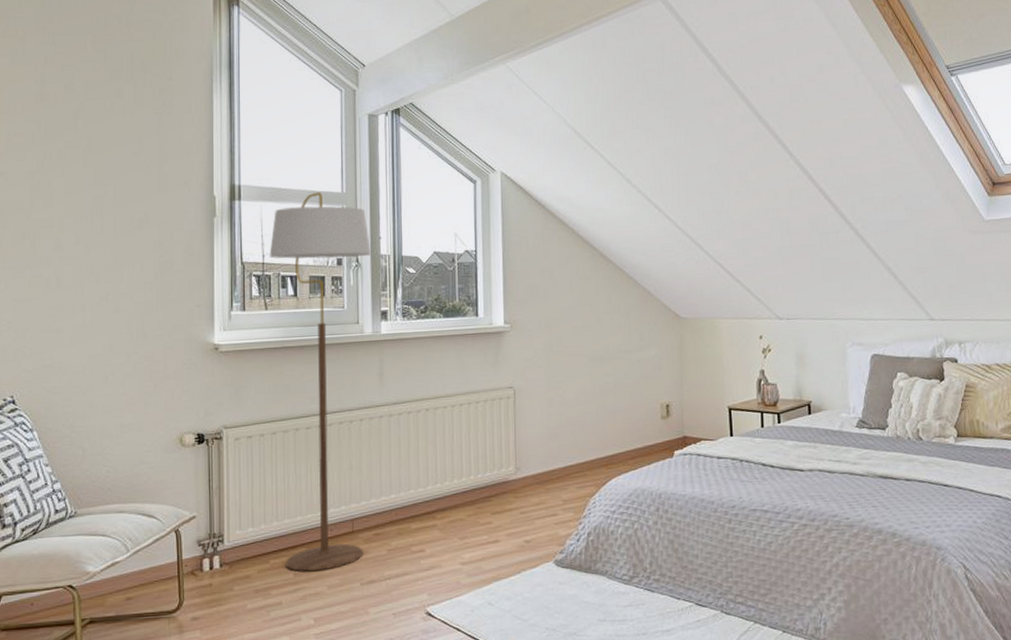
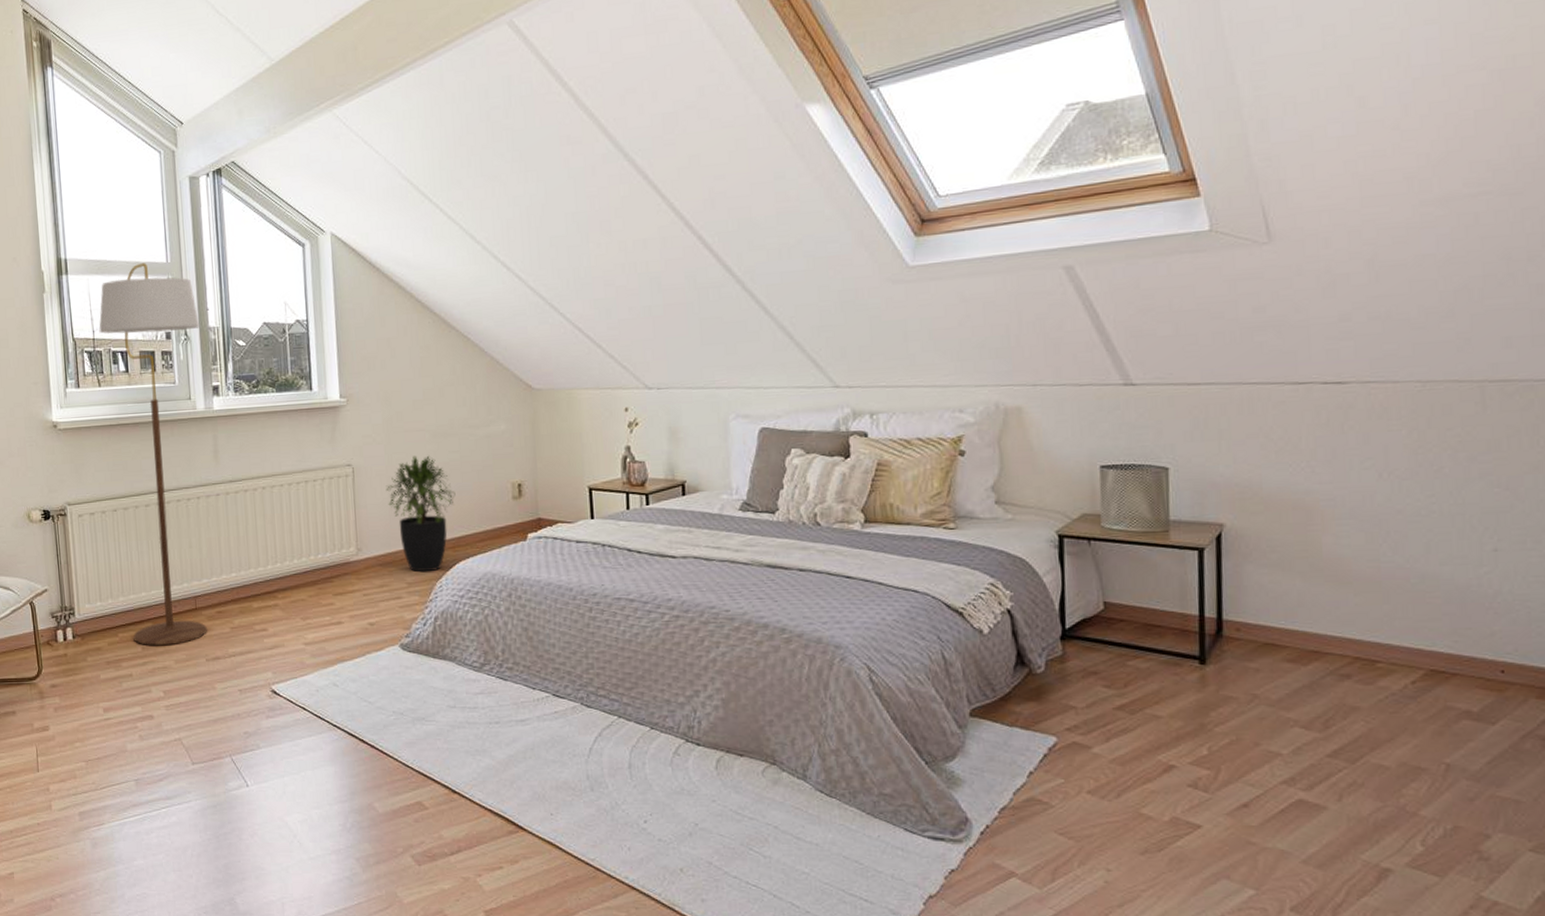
potted plant: none [545,378,610,490] -> present [385,455,456,572]

